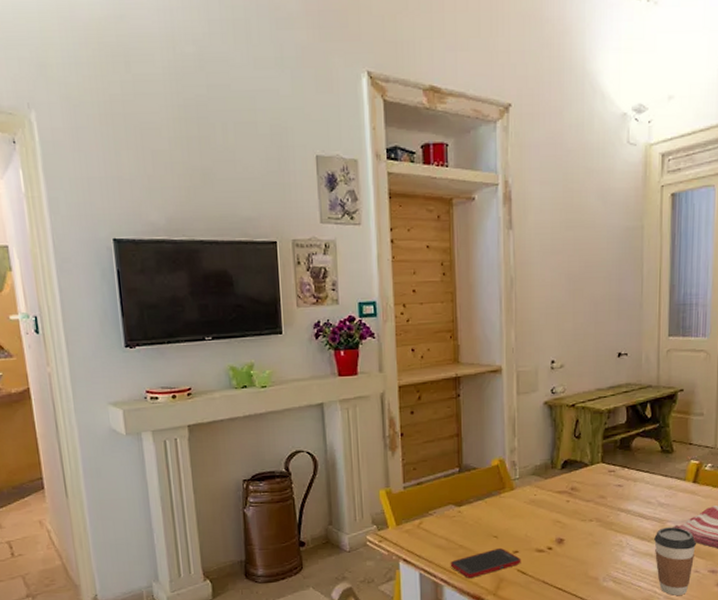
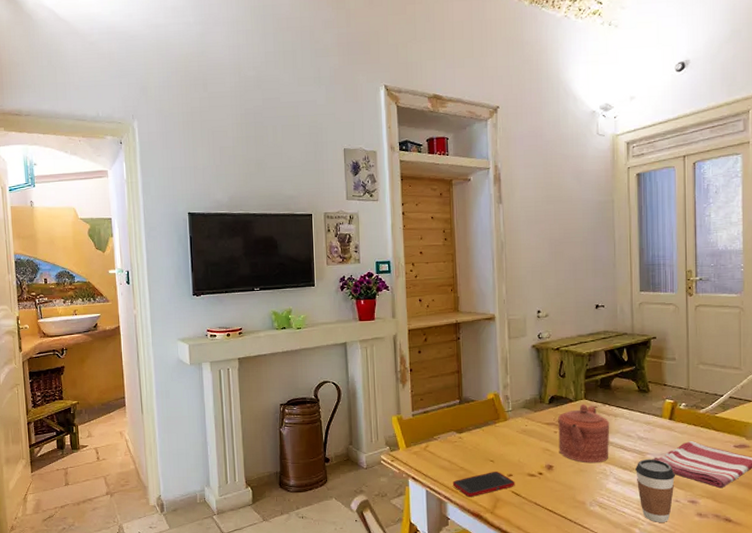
teapot: none [571,468,629,535] -> present [558,403,610,463]

